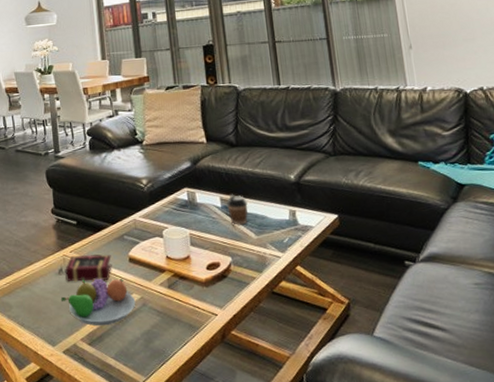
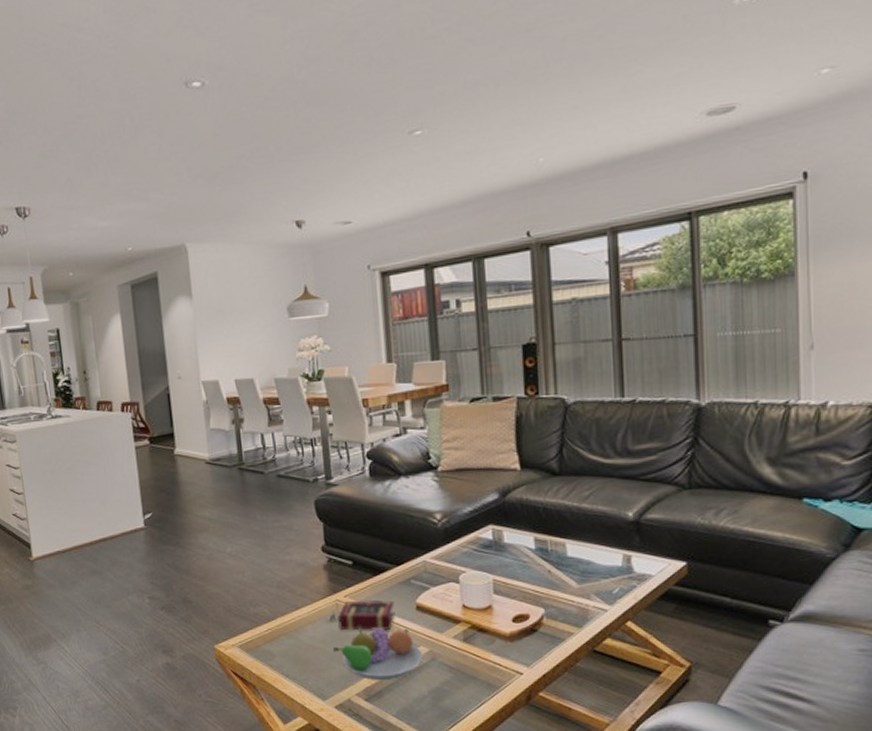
coffee cup: present [227,195,249,225] -> none [542,535,570,571]

